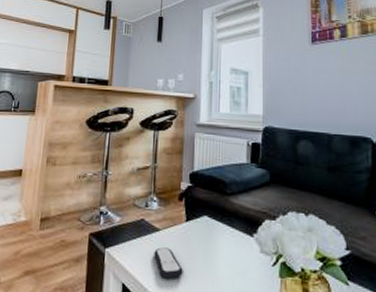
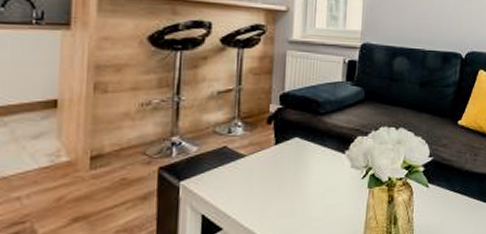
remote control: present [154,247,183,279] -> none [238,173,271,204]

